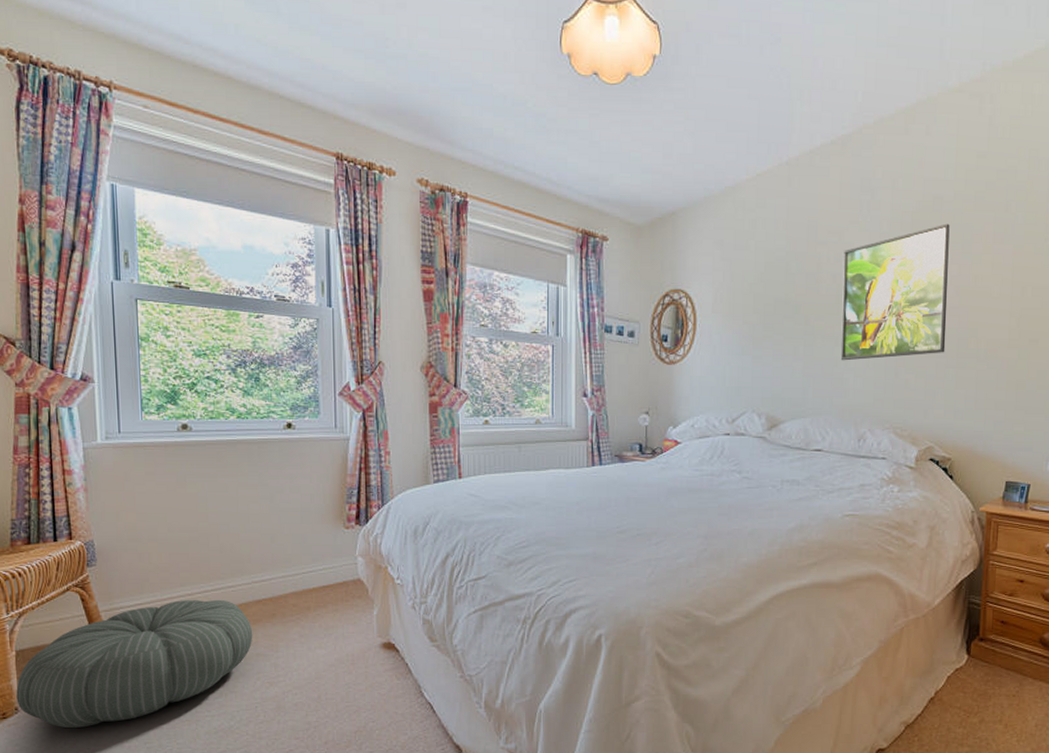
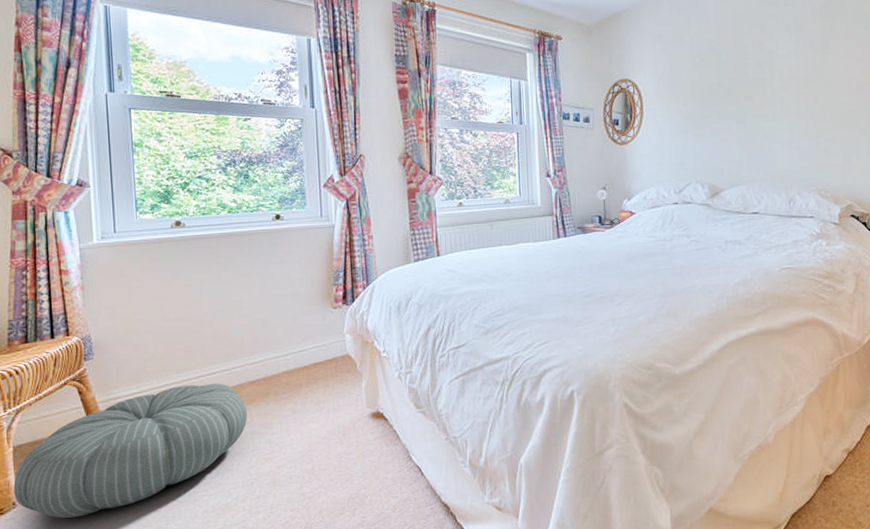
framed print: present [840,223,950,361] -> none [766,14,857,135]

